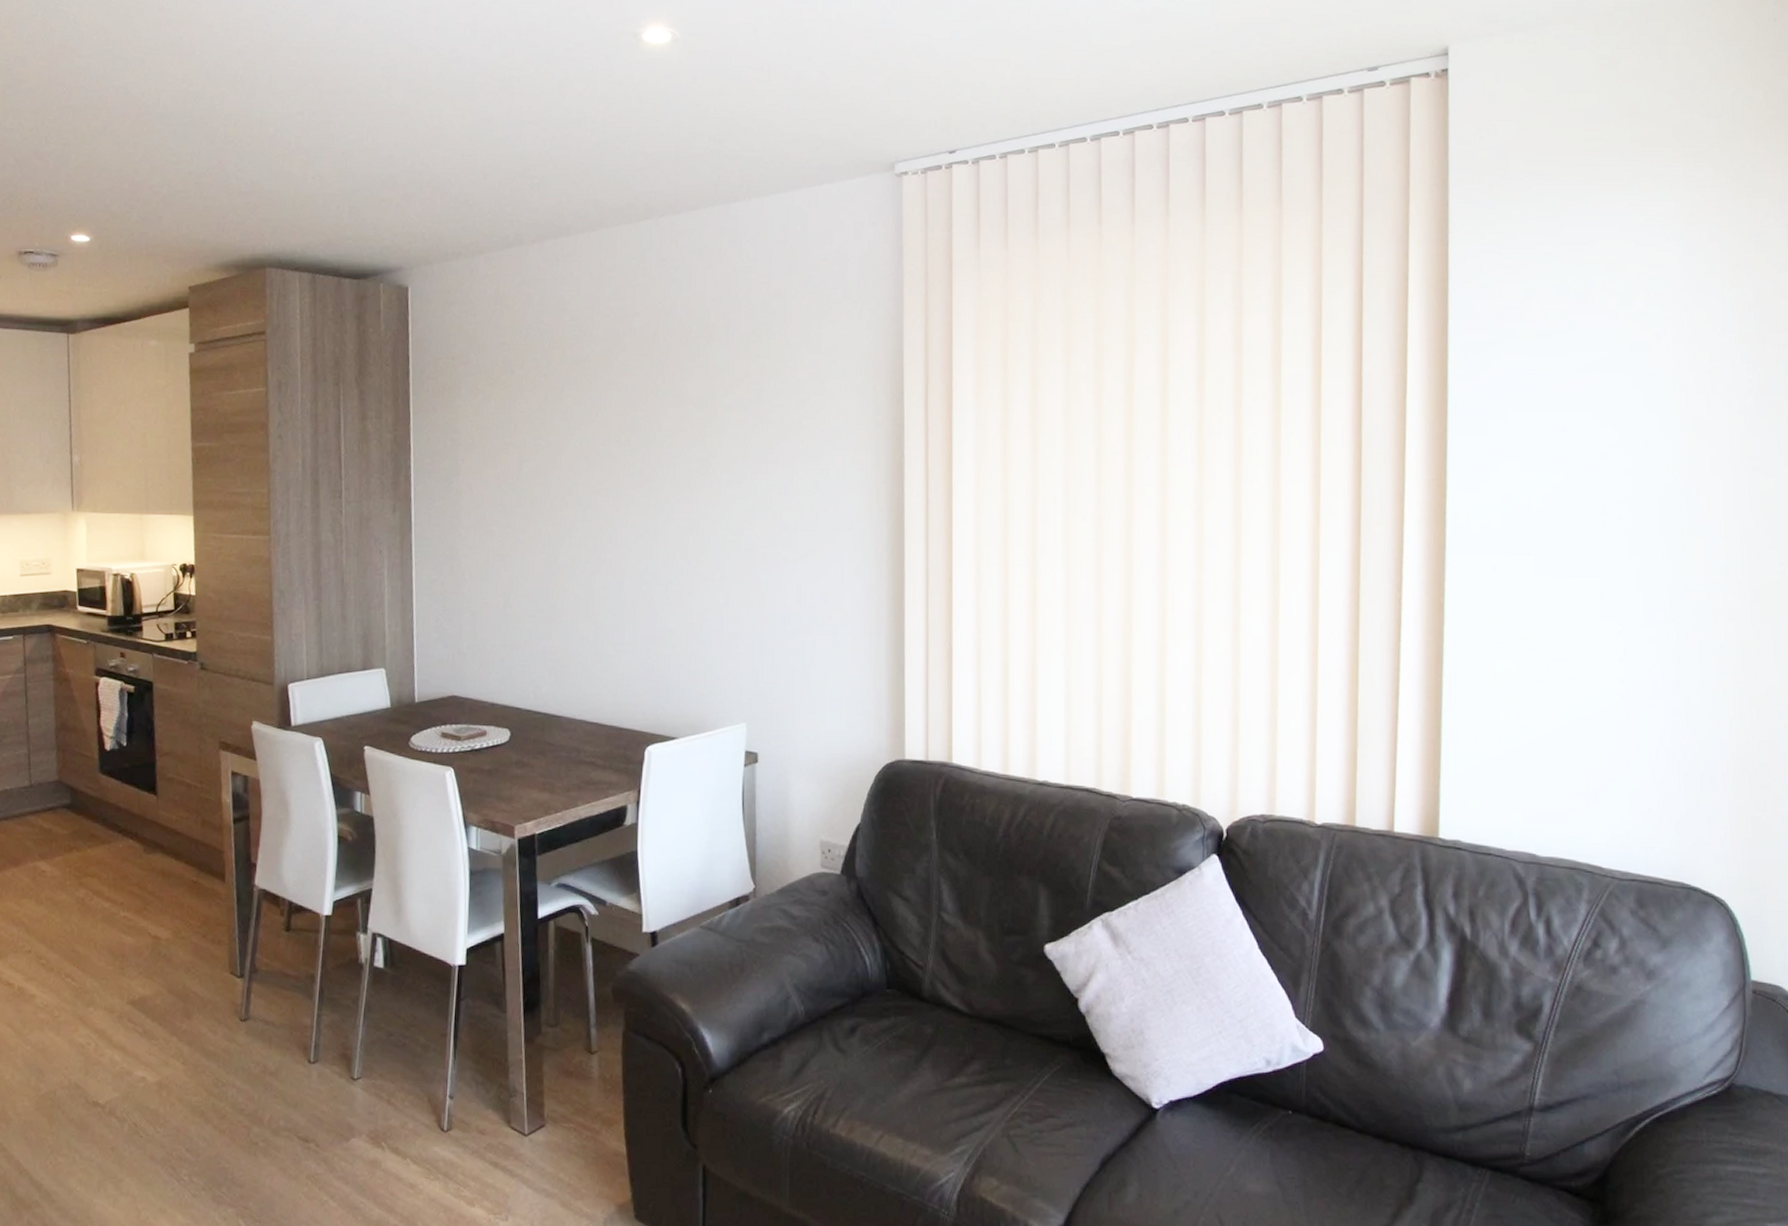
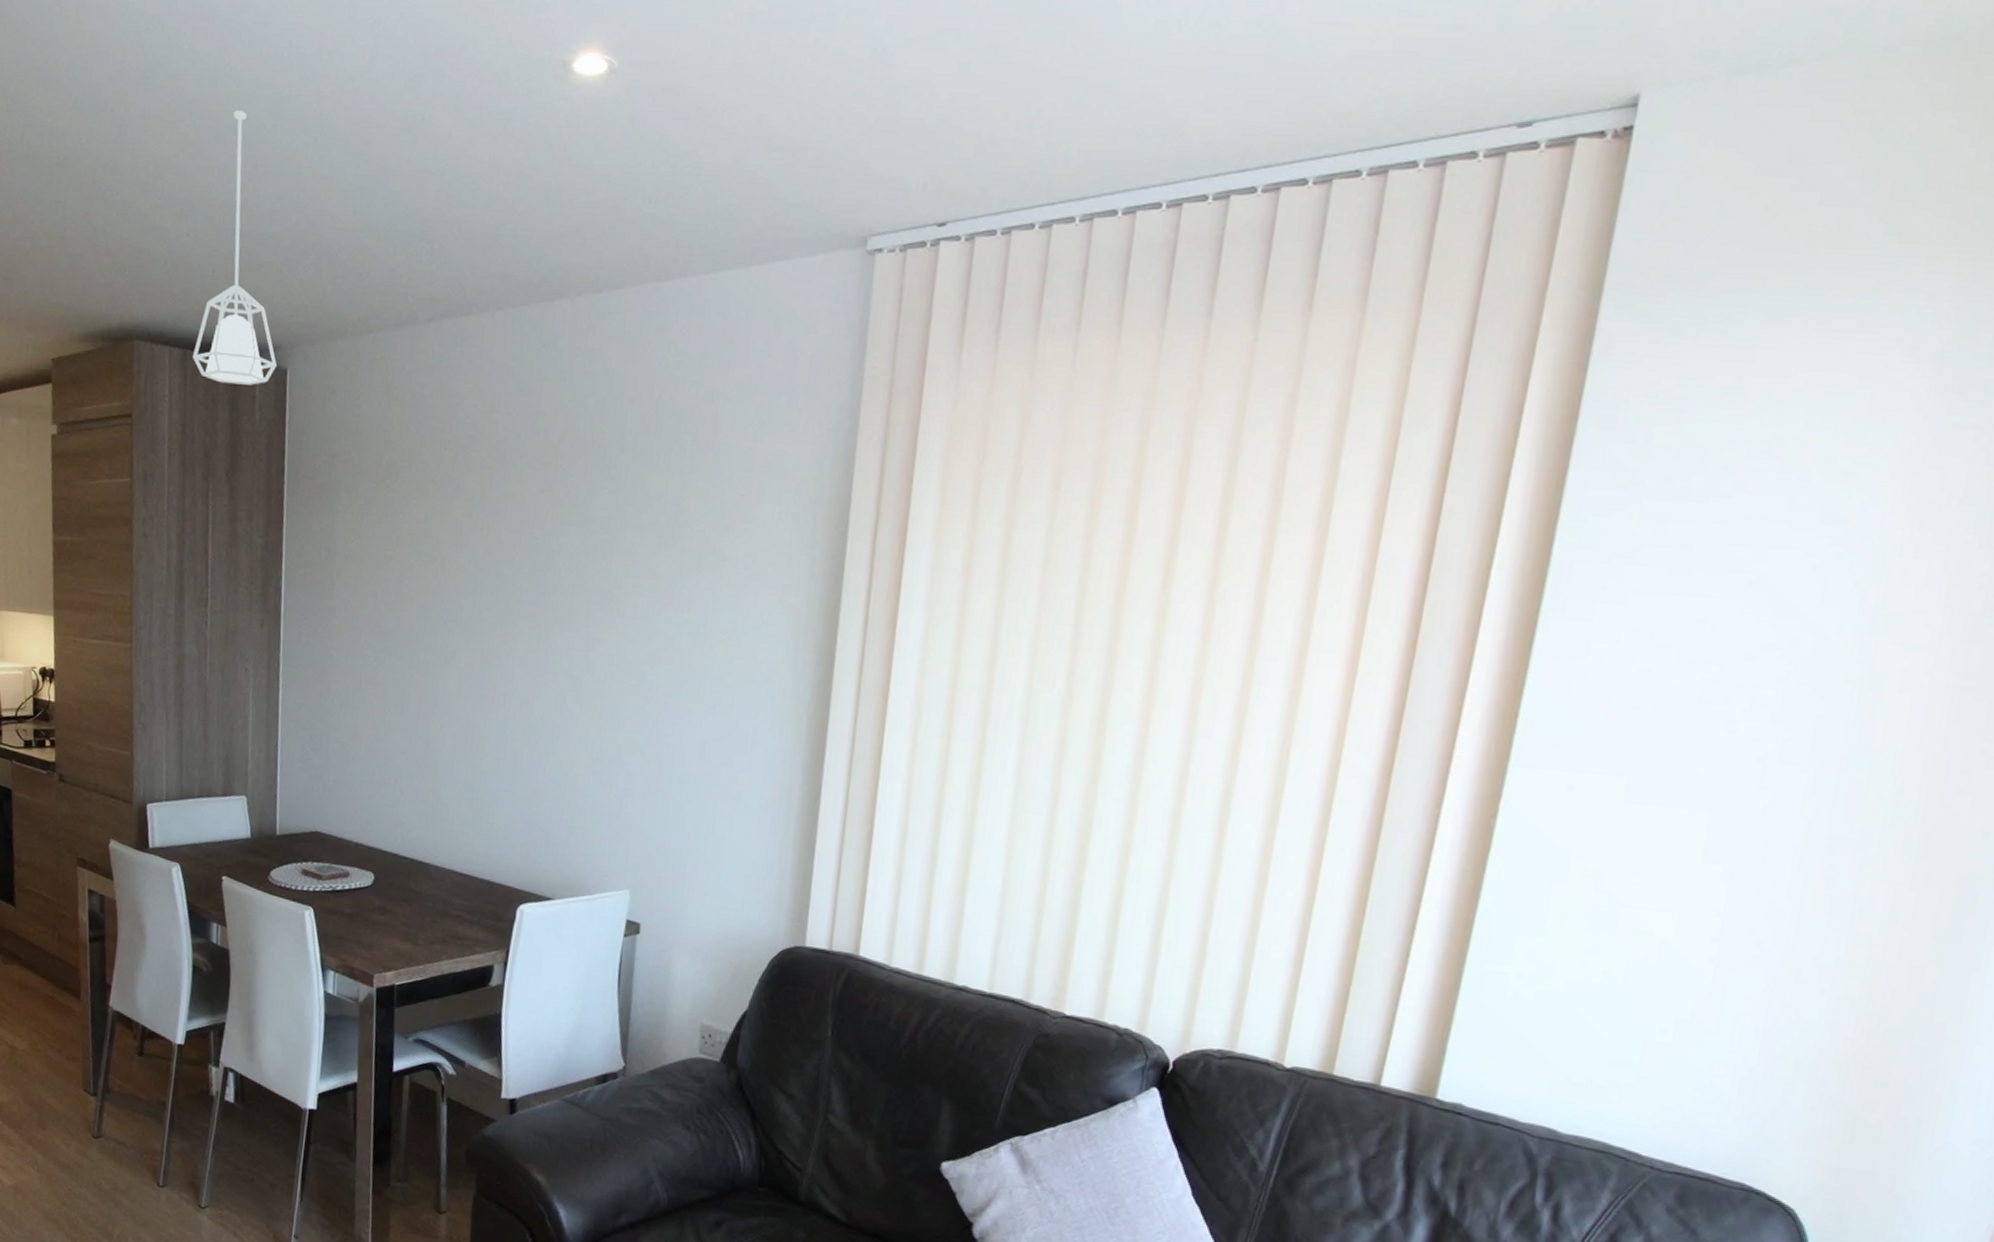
pendant lamp: none [320,76,400,302] -> present [192,111,278,385]

